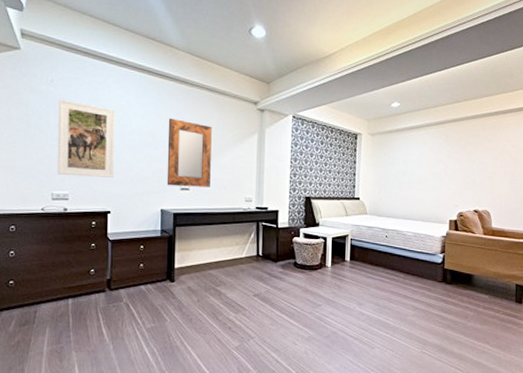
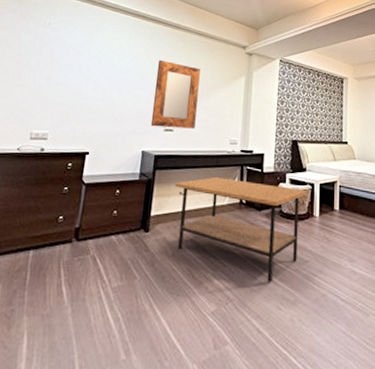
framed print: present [57,98,116,178] -> none [39,40,108,117]
coffee table: none [195,232,320,323] -> present [175,176,307,282]

